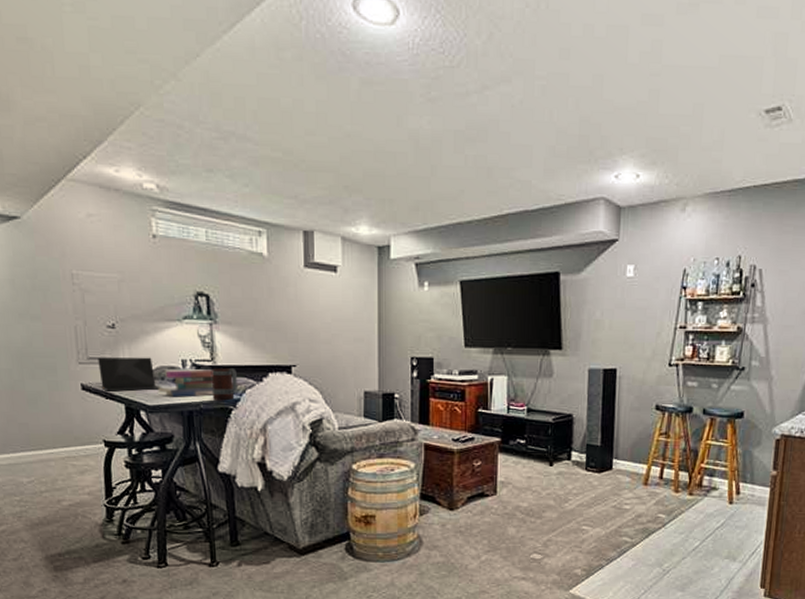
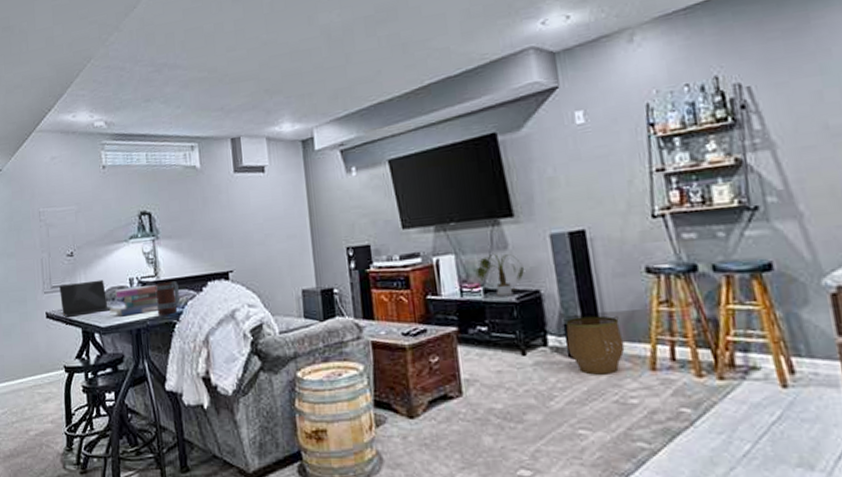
plant: none [514,379,563,417] -> present [468,253,524,298]
basket: none [586,439,629,486] -> present [565,315,625,375]

